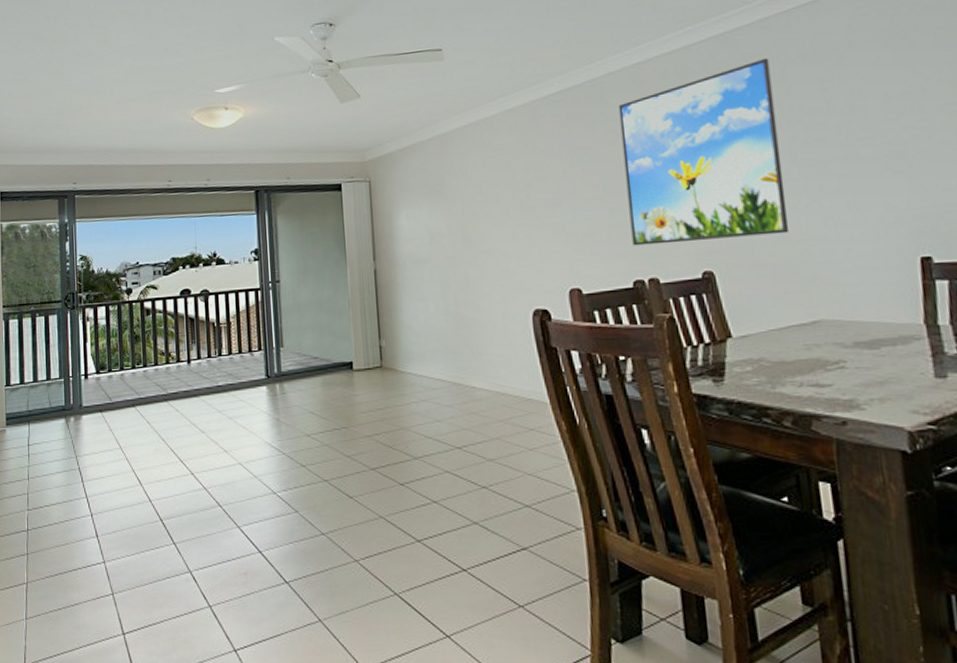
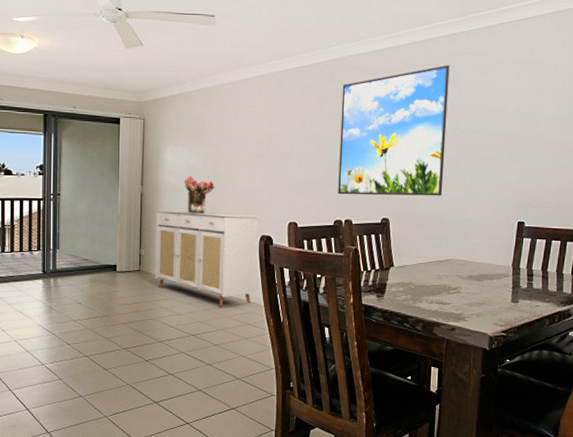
sideboard: none [395,284,536,409] -> present [155,210,259,307]
bouquet: none [425,243,466,289] -> present [184,176,215,214]

